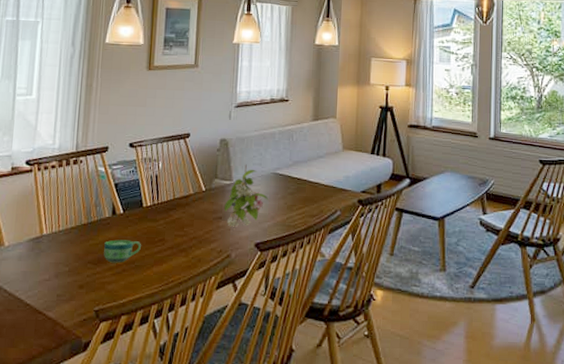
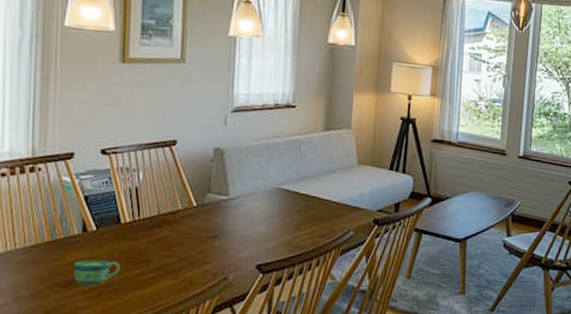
plant: present [224,164,270,231] -> none [219,177,274,251]

